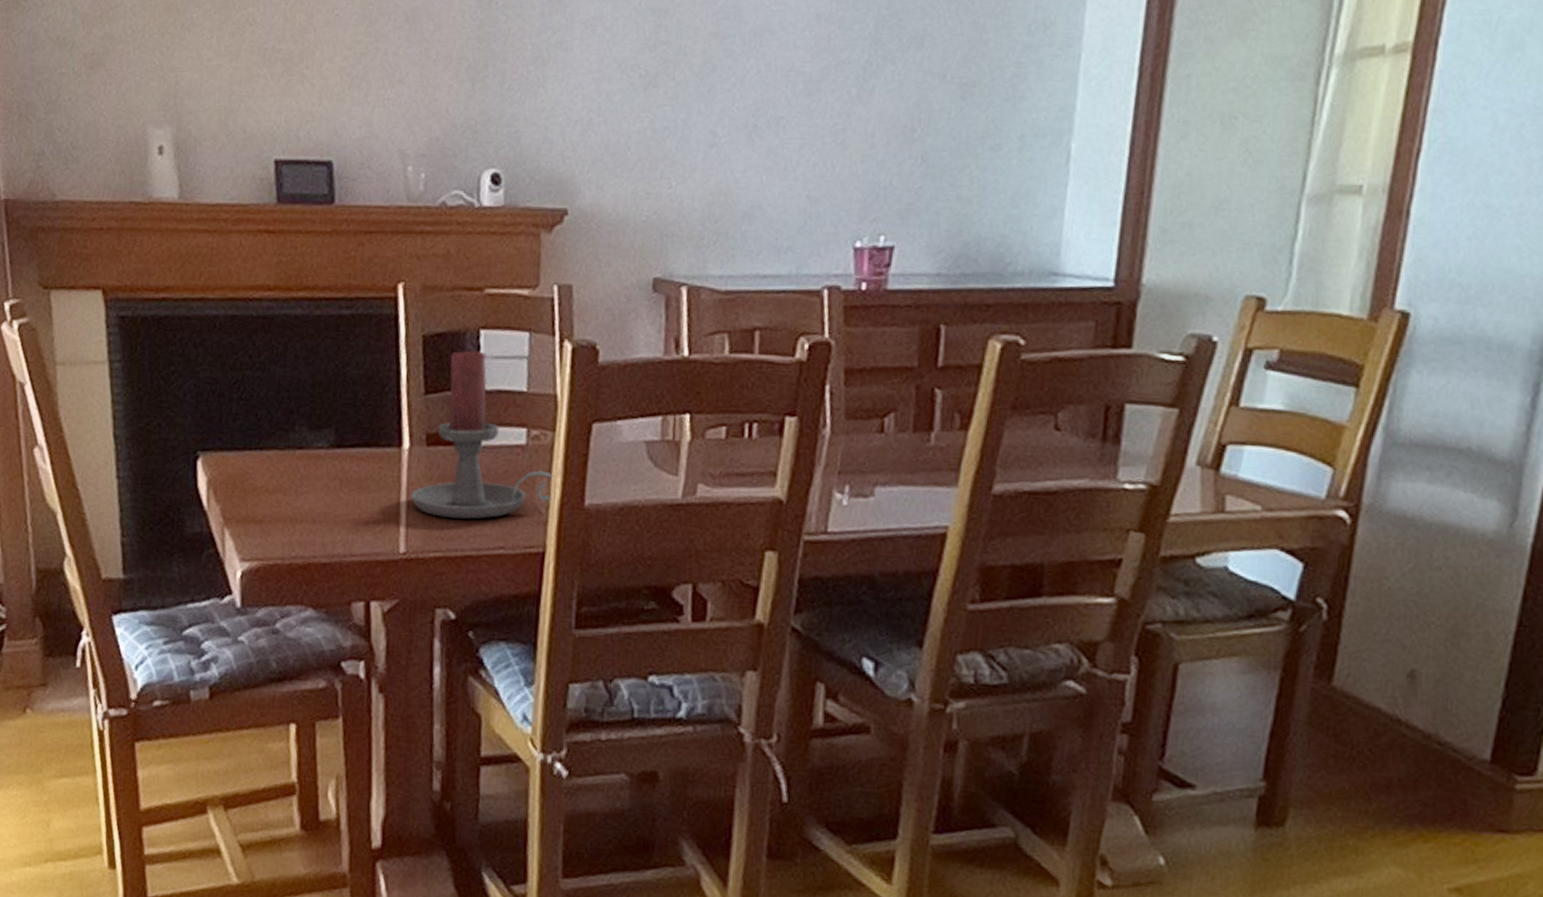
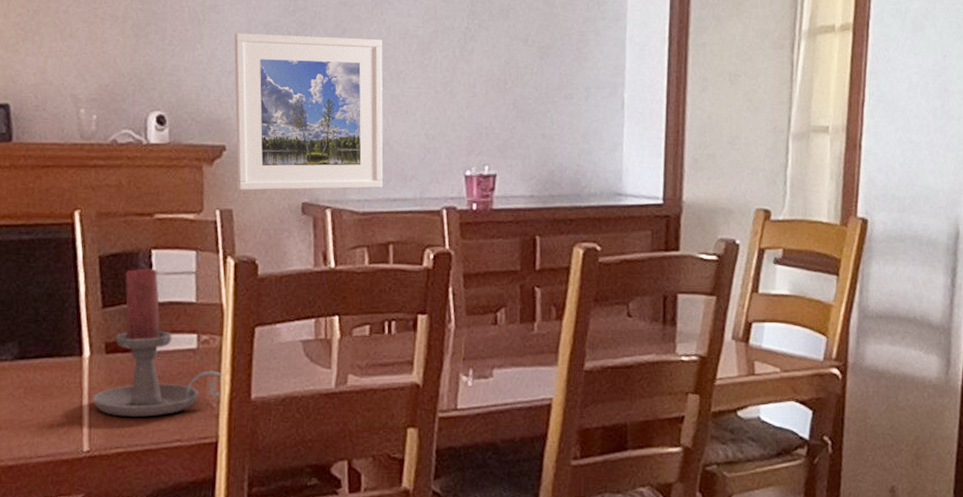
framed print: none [579,74,760,263] -> present [234,33,383,191]

